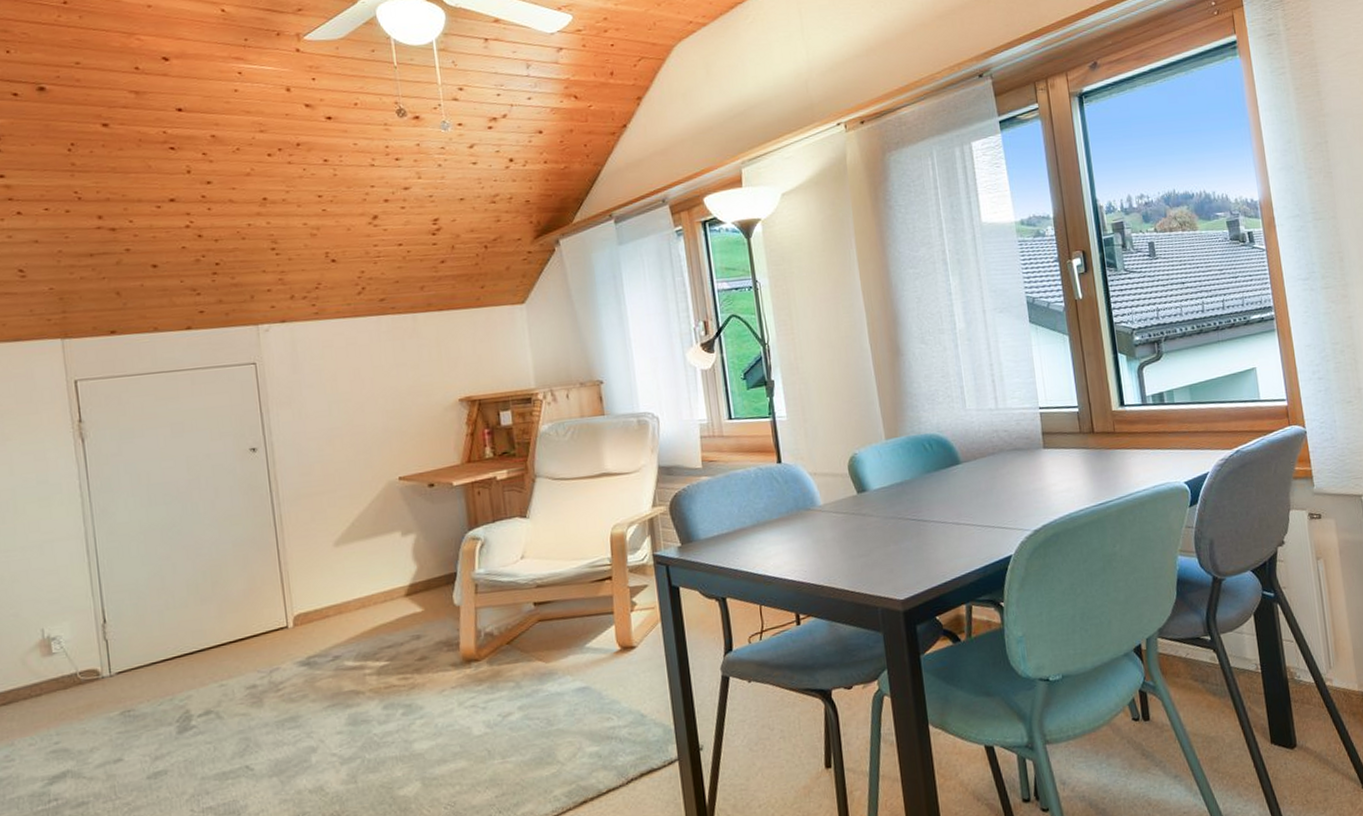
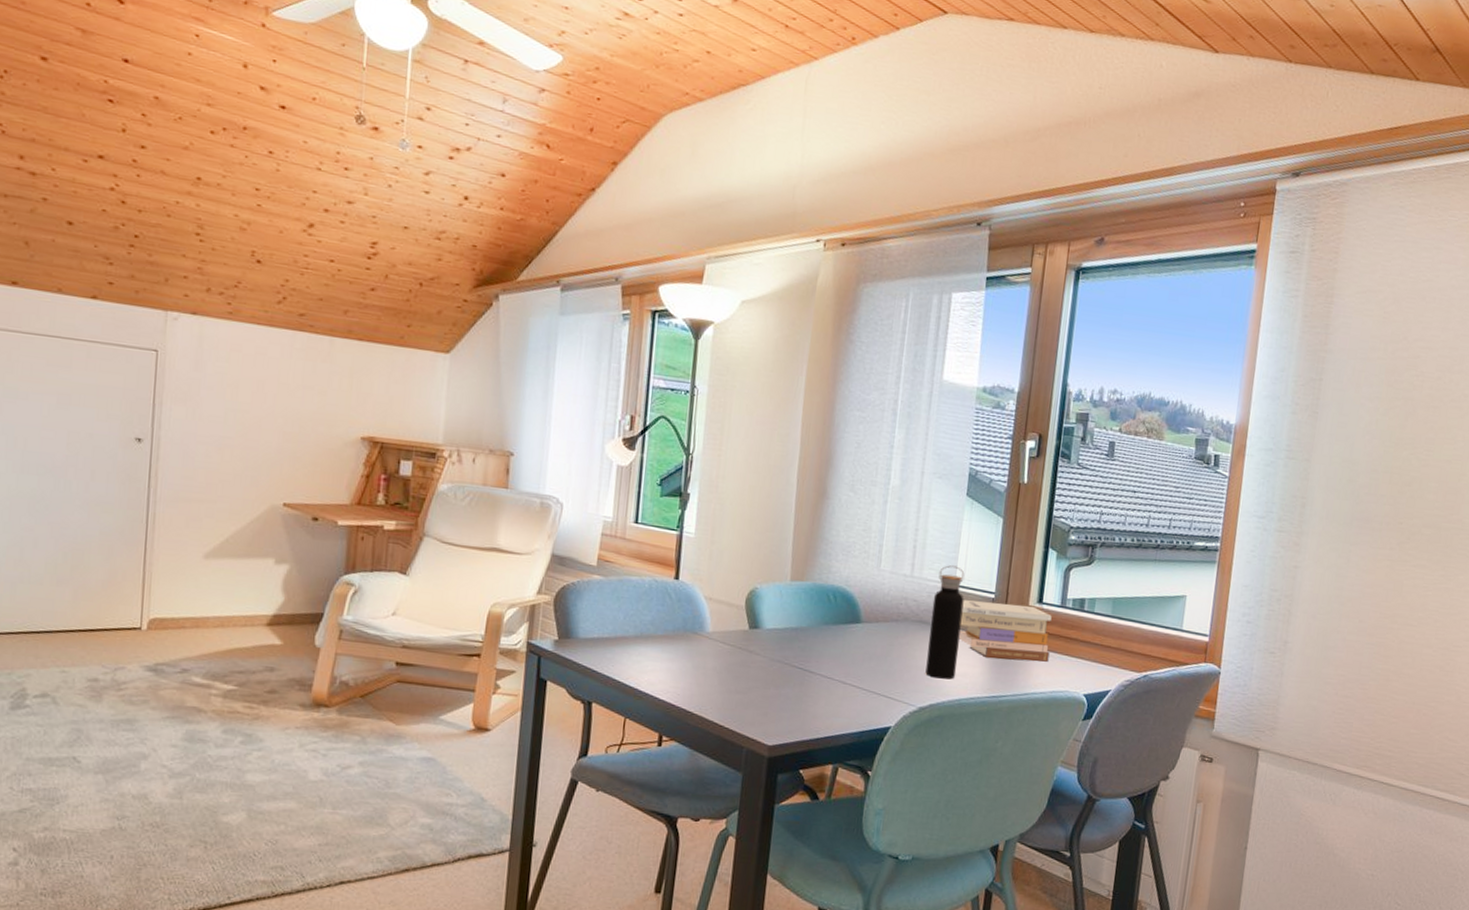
water bottle: none [1021,390,1061,499] -> present [925,565,965,679]
books: none [1050,410,1144,469] -> present [958,600,1052,662]

